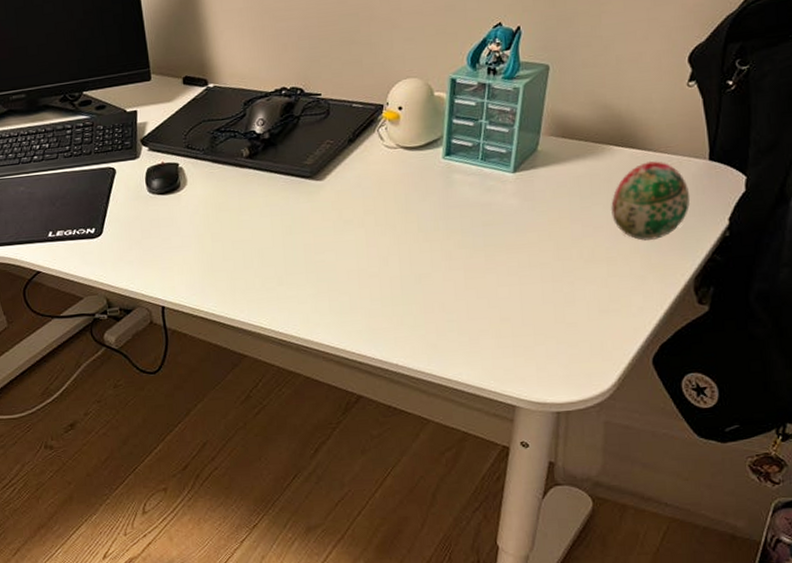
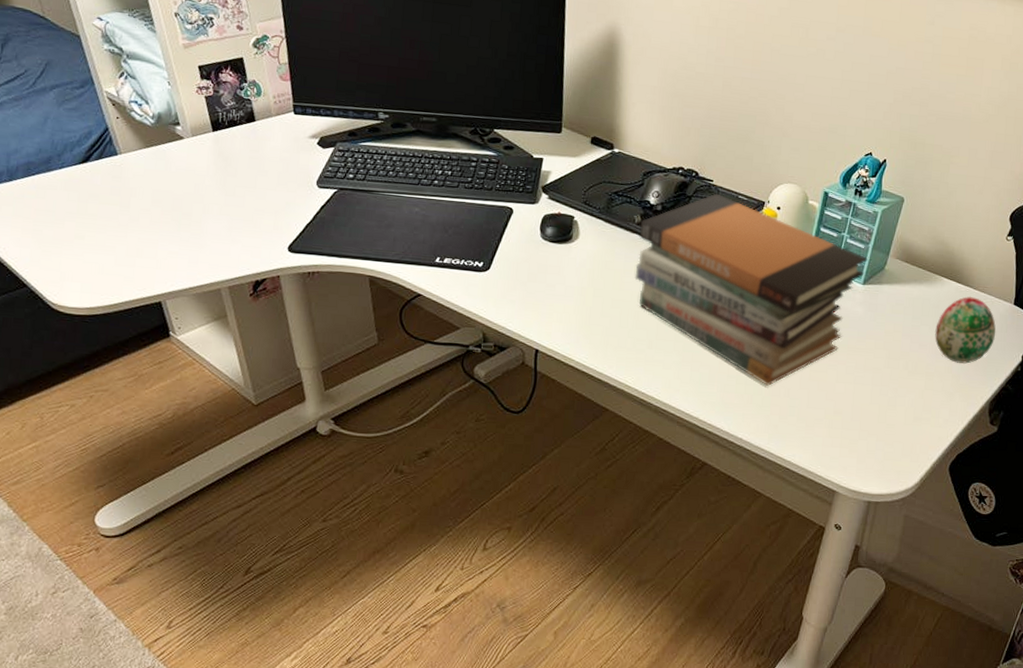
book stack: none [249,107,515,303] -> present [635,193,868,386]

